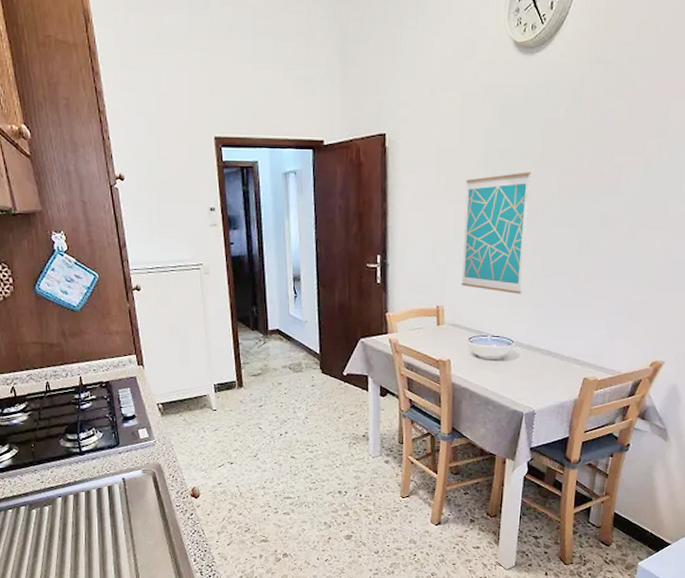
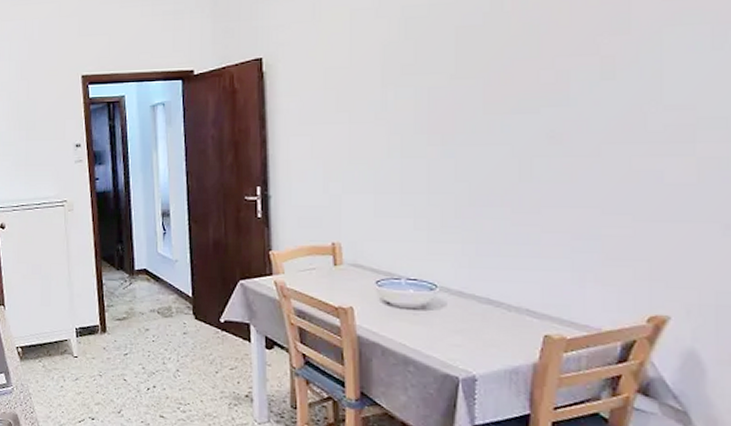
wall art: present [461,172,532,294] -> none [360,86,445,228]

